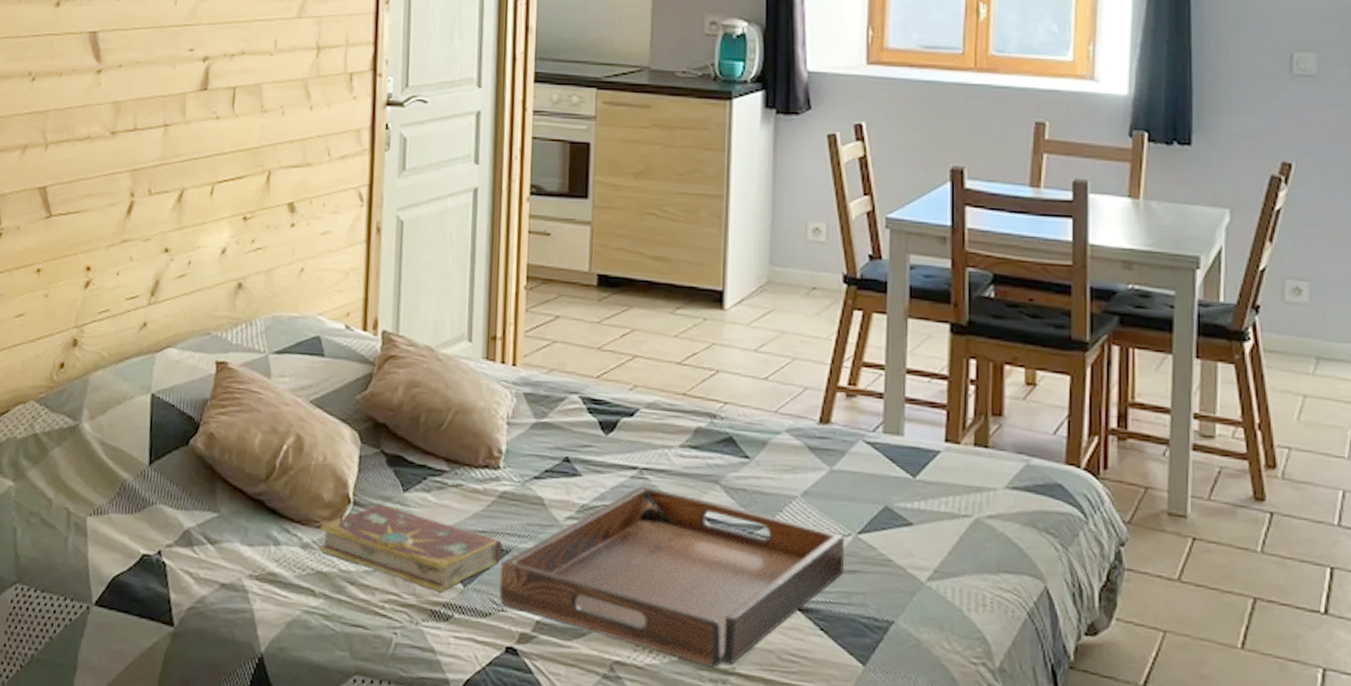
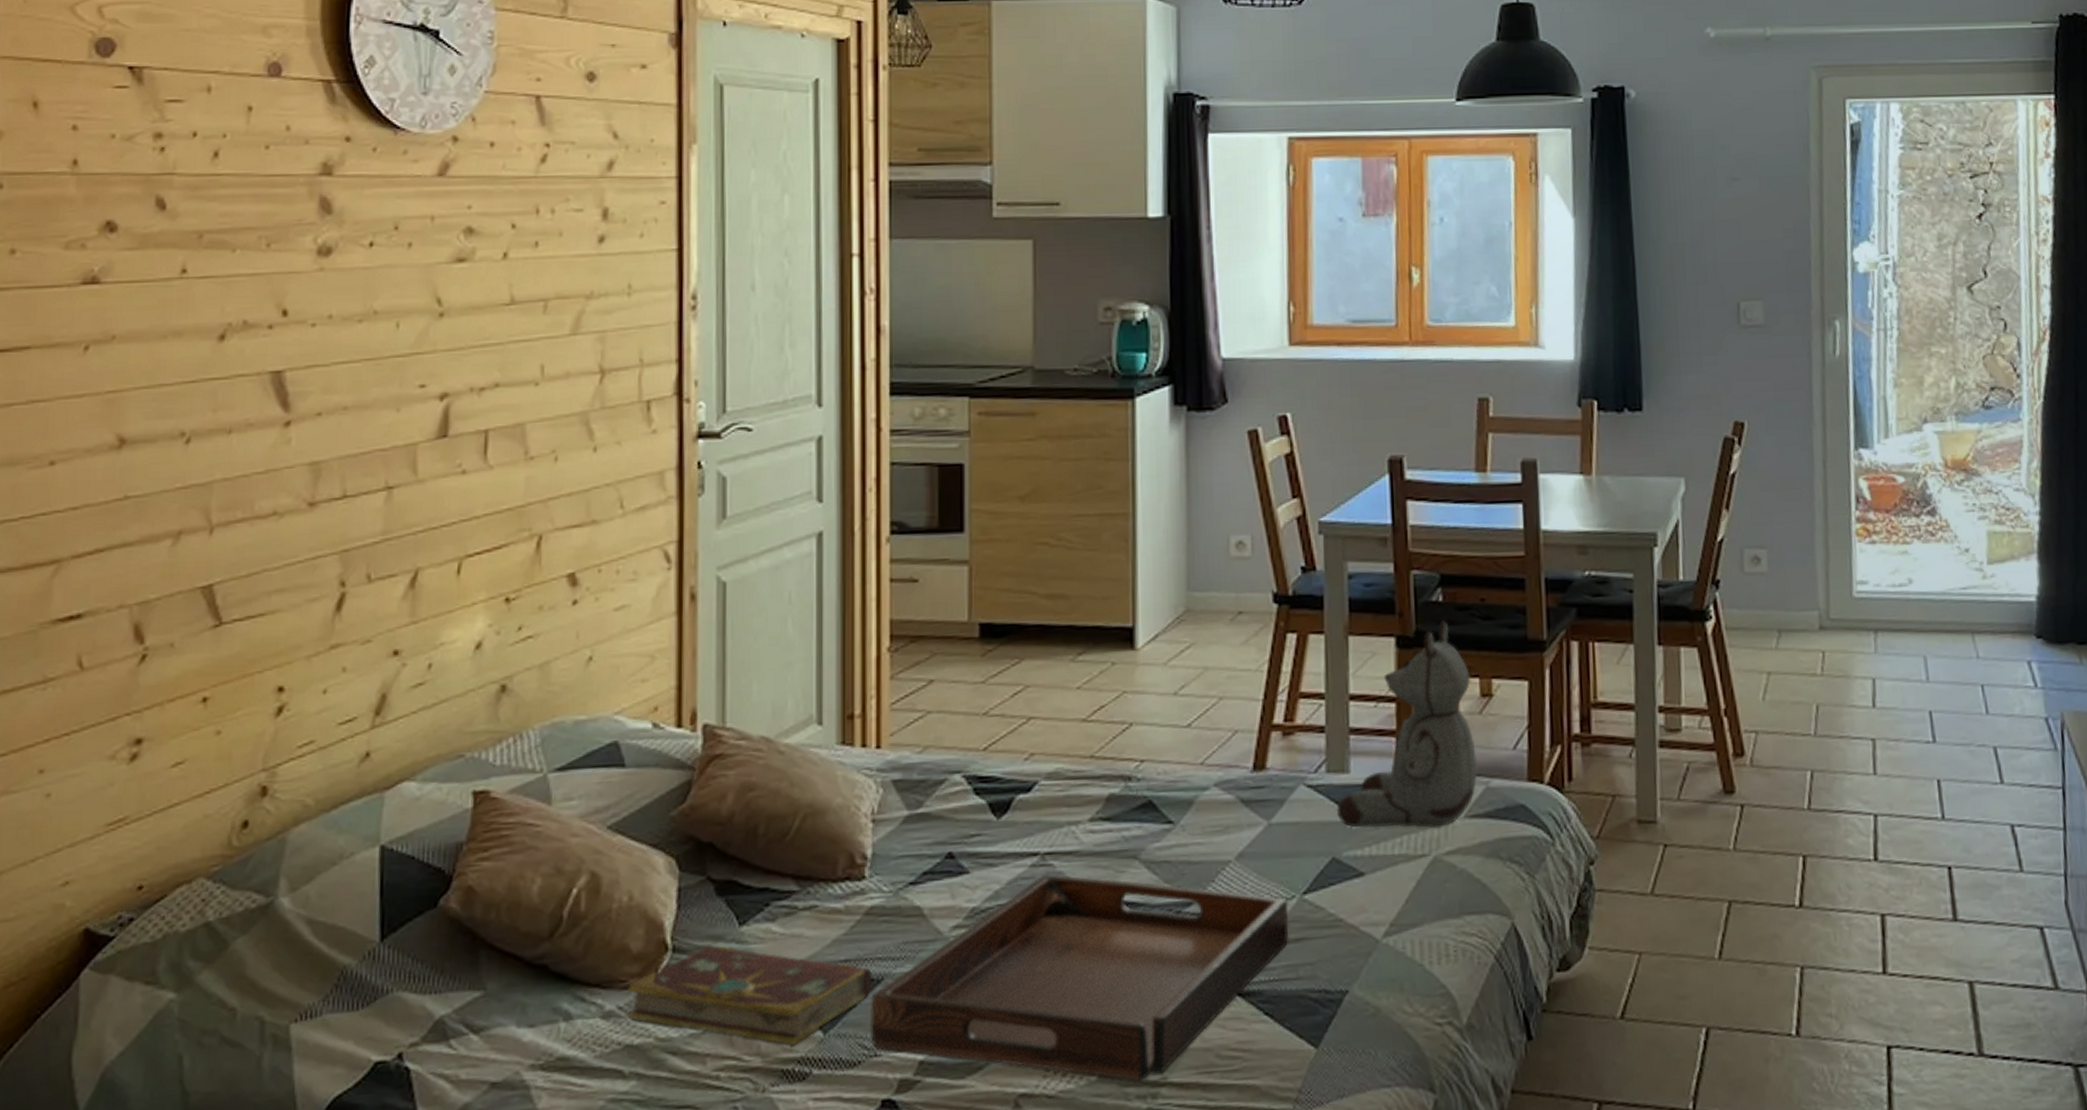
stuffed bear: none [891,314,1020,495] -> present [1337,620,1478,829]

